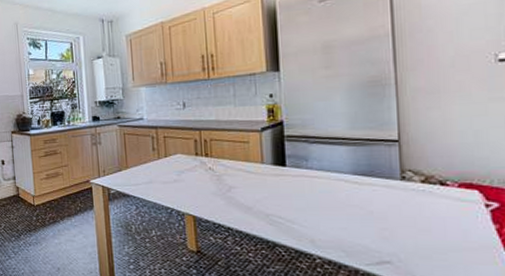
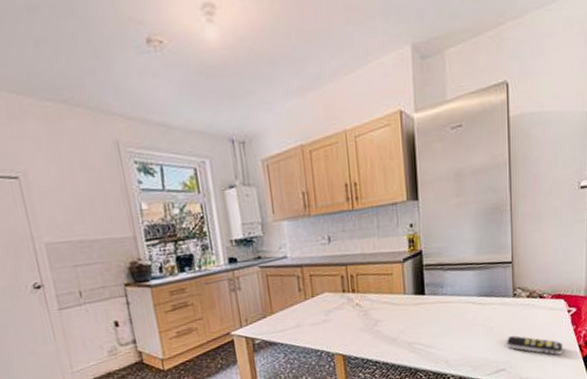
remote control: none [392,225,480,258] -> present [506,336,563,355]

